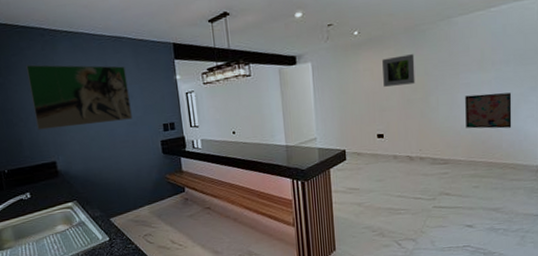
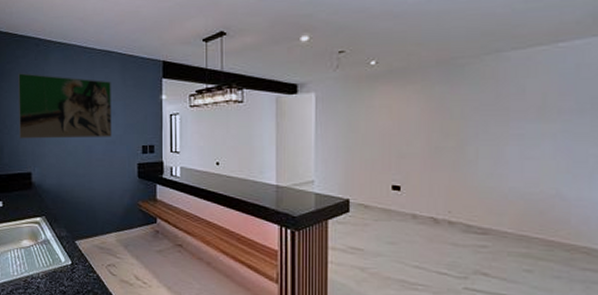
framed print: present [382,54,416,87] -> none [404,92,448,129]
wall art: present [465,92,512,129] -> none [516,150,587,198]

